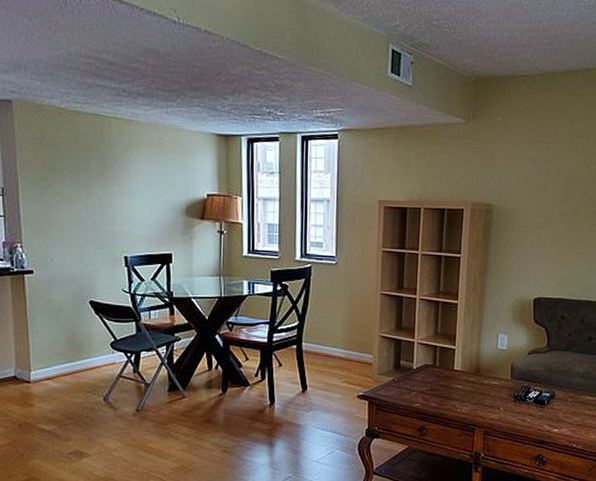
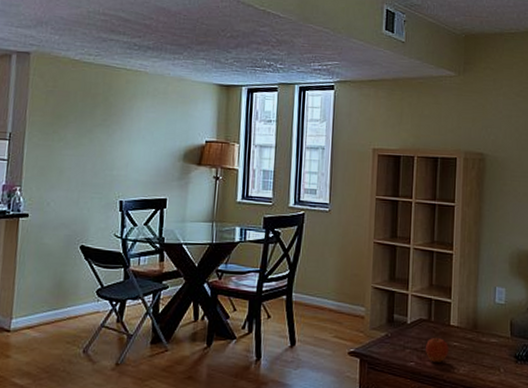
fruit: none [430,382,452,403] -> present [426,338,449,362]

